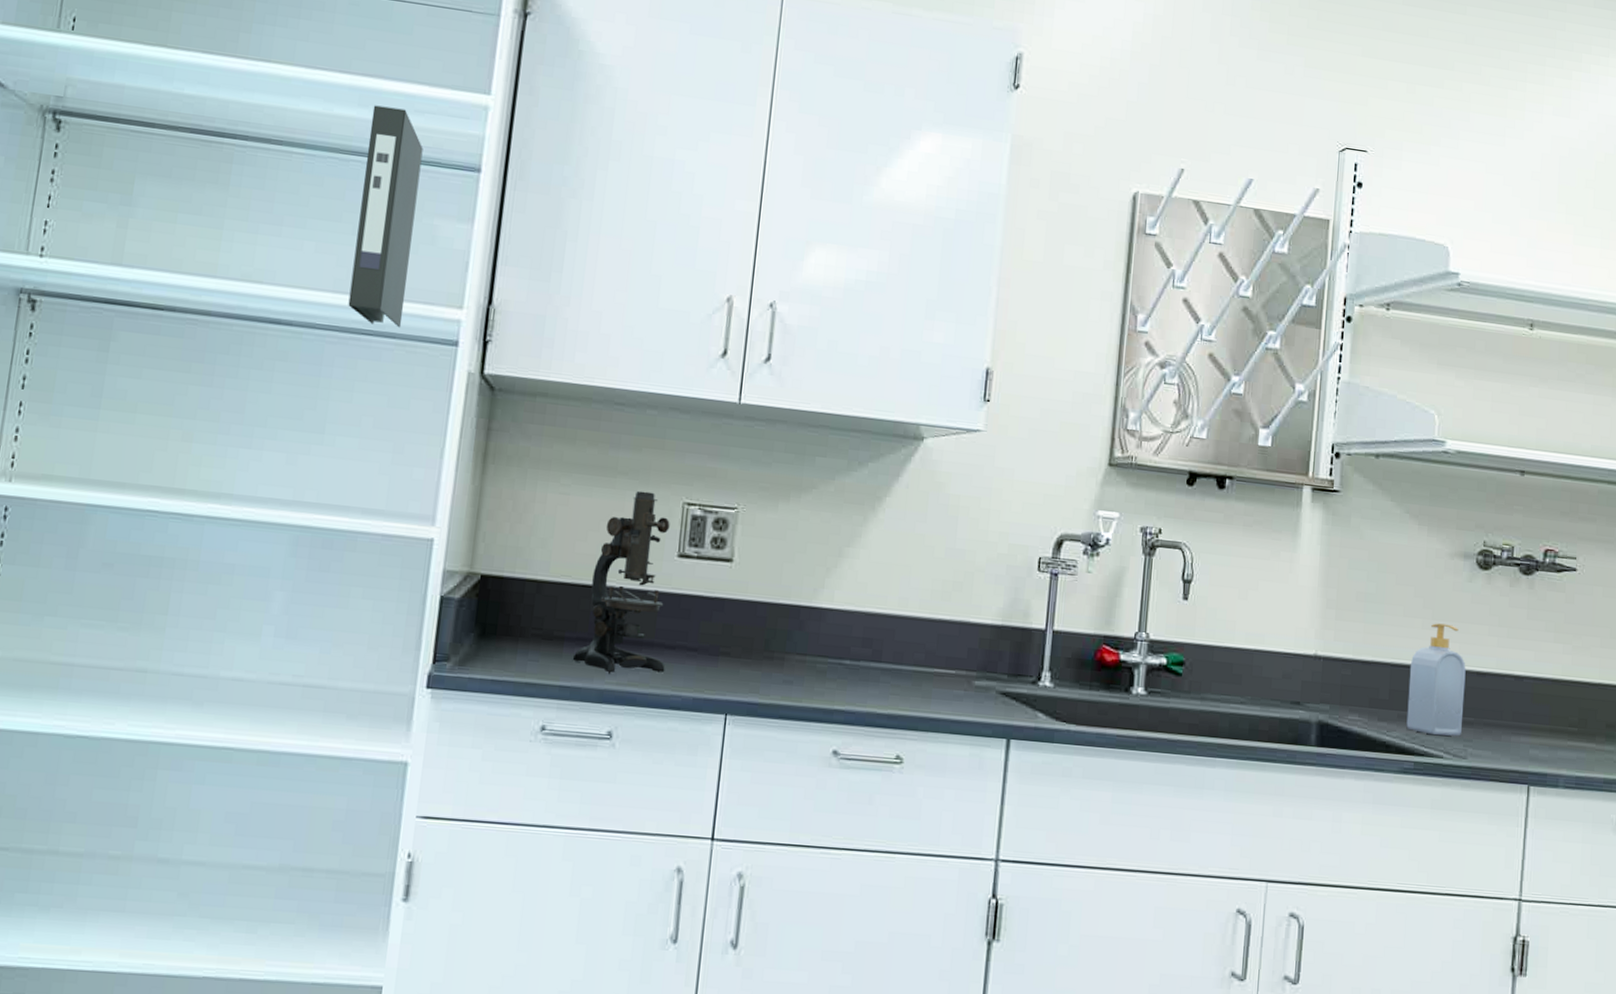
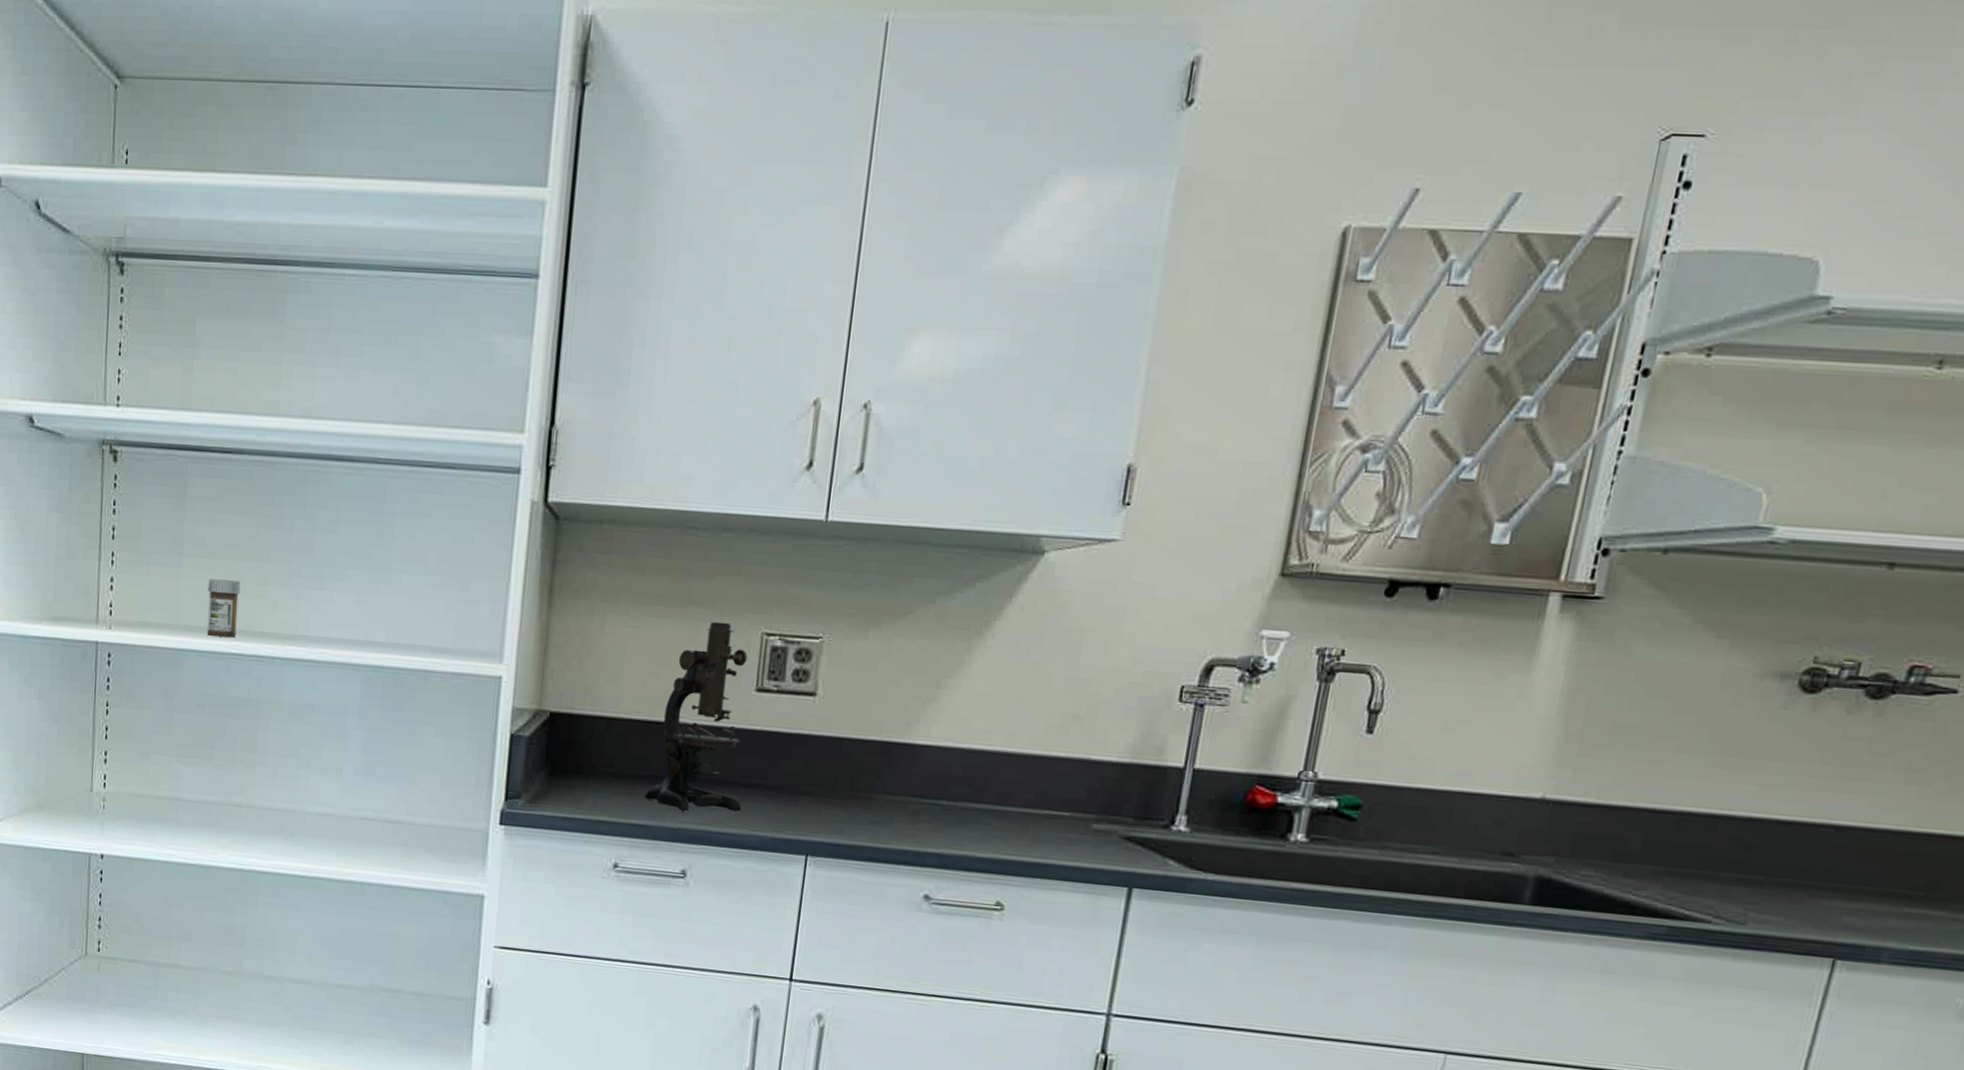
medicine: none [120,433,163,495] -> present [206,578,241,638]
binder: present [348,105,423,328] -> none [408,212,478,457]
soap bottle: present [1406,623,1466,736] -> none [1662,760,1763,898]

